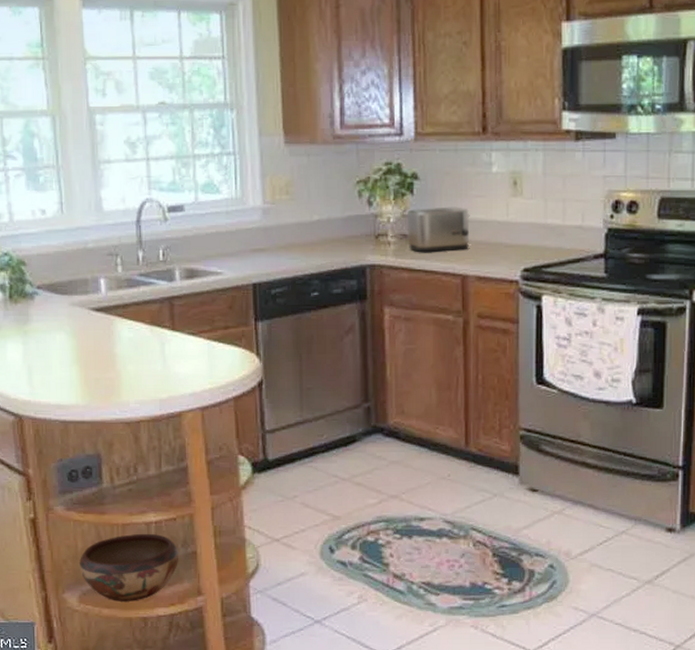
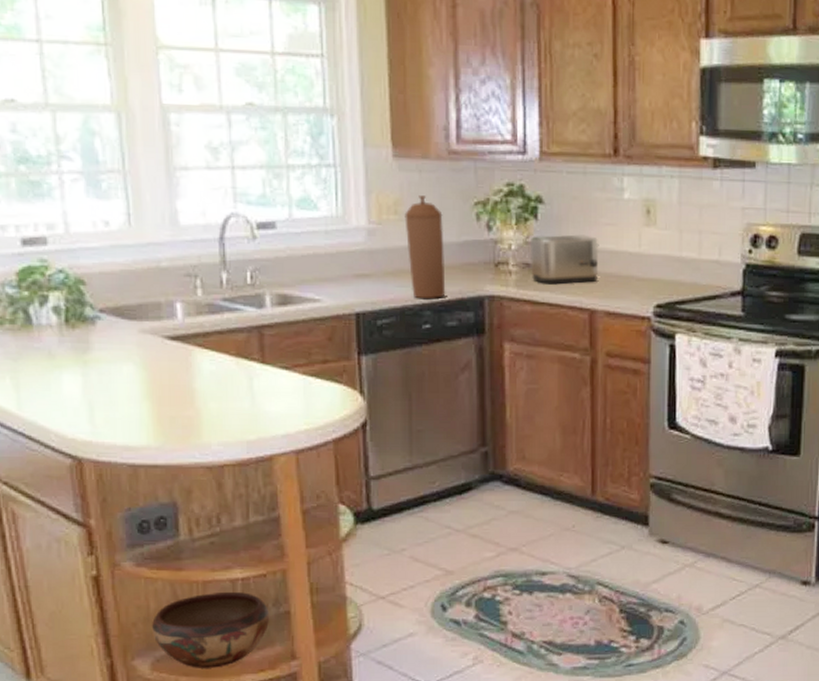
canister: none [295,177,332,270] -> present [404,195,446,299]

